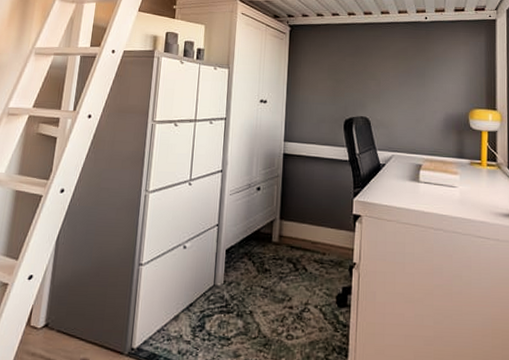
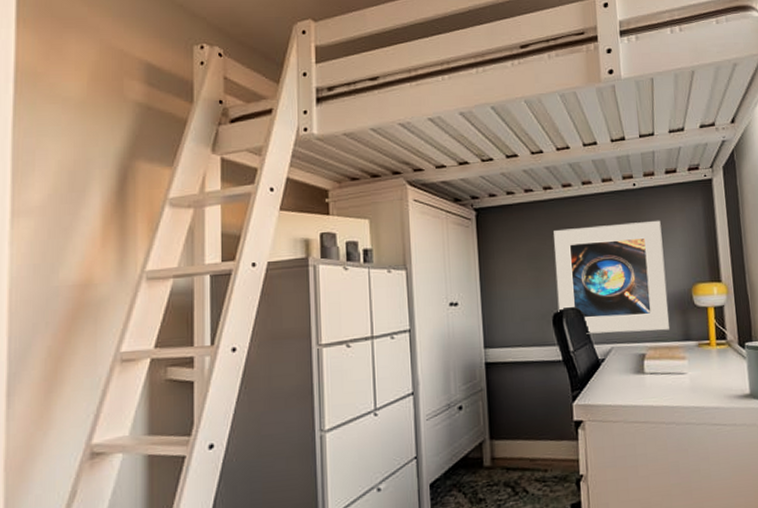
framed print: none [349,49,446,147] -> present [554,220,669,334]

